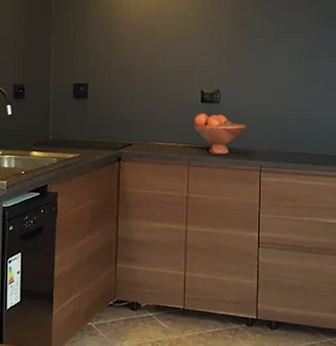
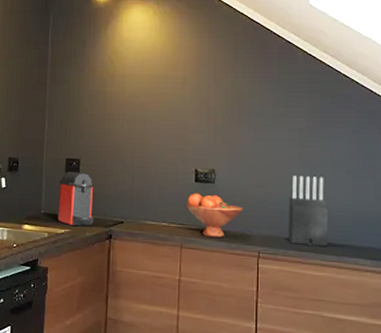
coffee maker: none [66,97,103,150] -> present [57,172,94,226]
knife block: none [288,93,324,158] -> present [289,176,329,246]

